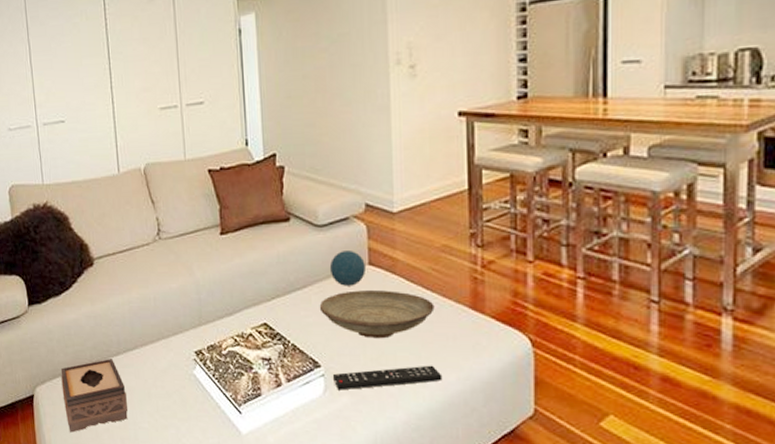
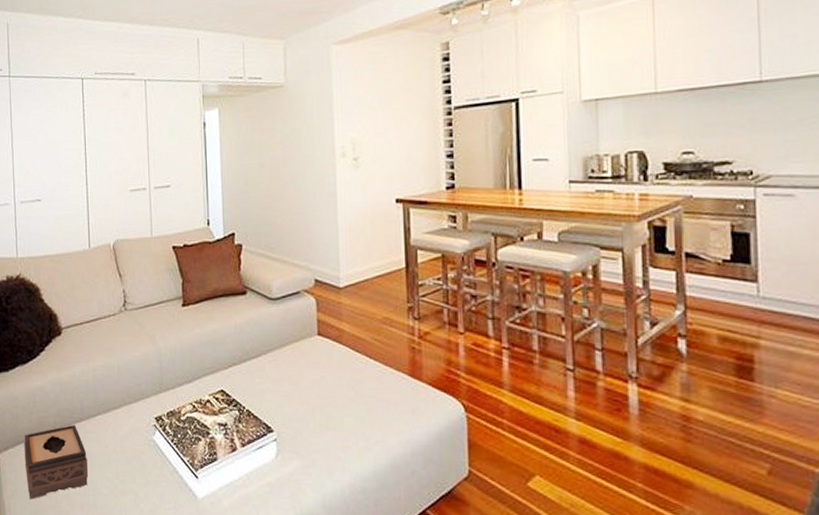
decorative bowl: present [319,290,435,339] -> none [272,359,377,405]
decorative orb: present [329,251,365,286] -> none [282,322,315,355]
remote control: present [332,365,443,391] -> none [284,429,385,454]

